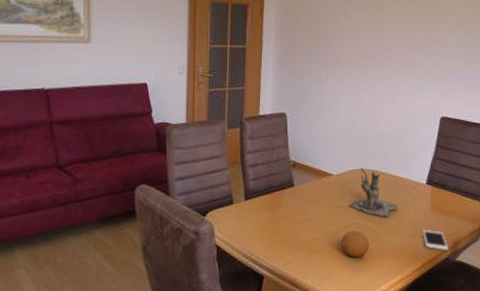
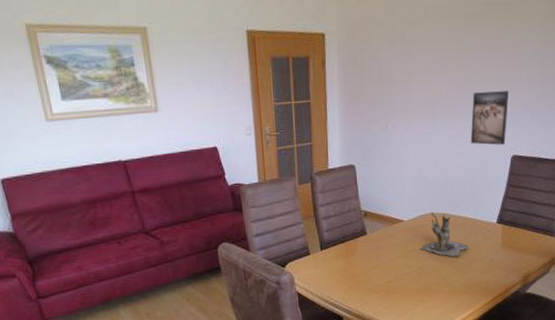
fruit: present [341,230,369,257] -> none [414,271,441,296]
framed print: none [401,53,437,105] -> present [470,91,508,145]
cell phone: present [422,229,449,250] -> none [492,266,519,284]

